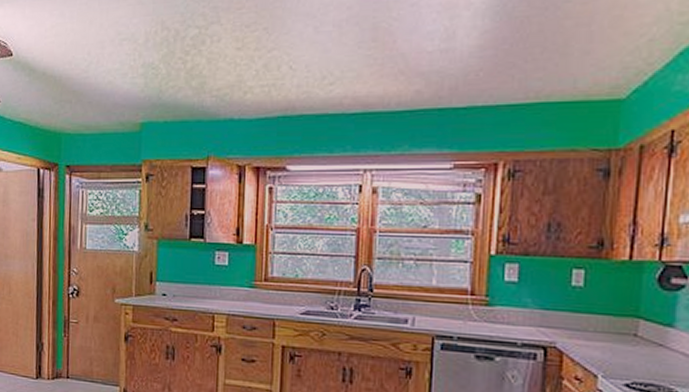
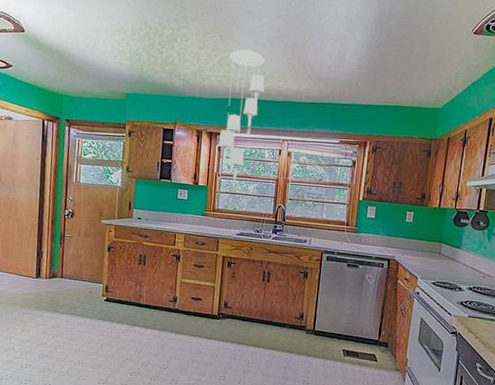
ceiling light fixture: none [268,42,333,245] -> present [218,49,265,188]

